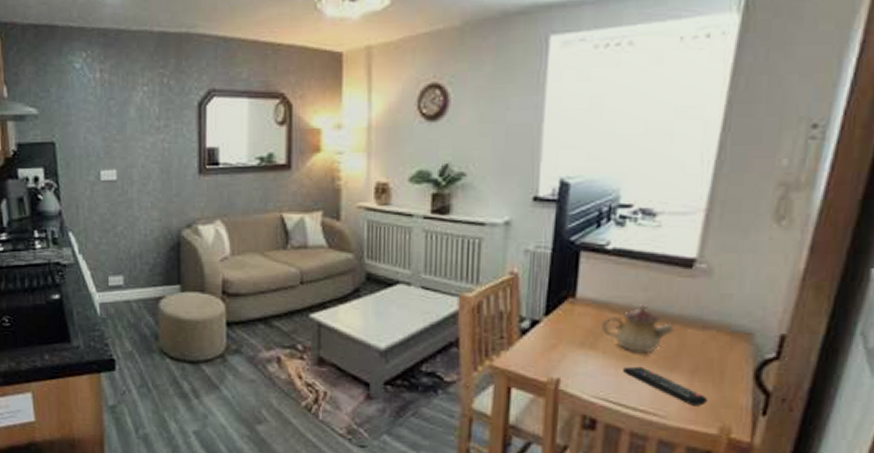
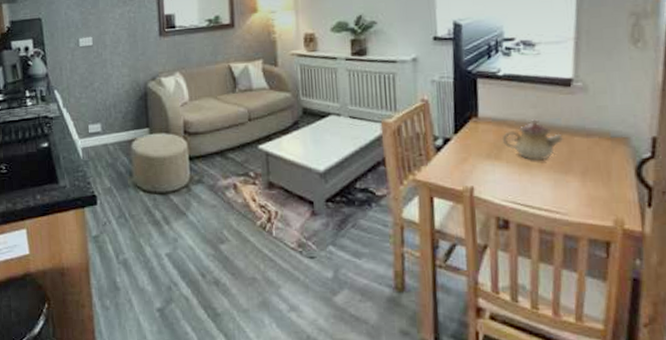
remote control: present [622,366,707,406] -> none [524,172,600,203]

